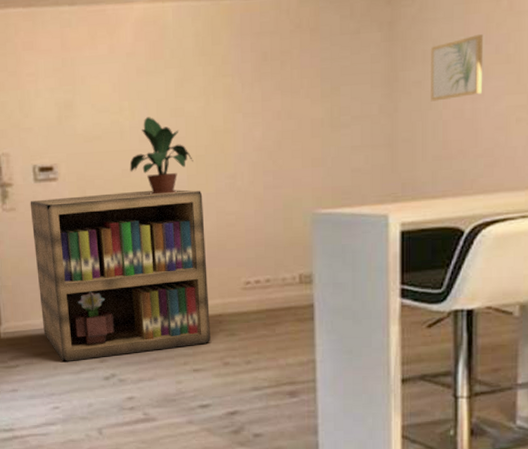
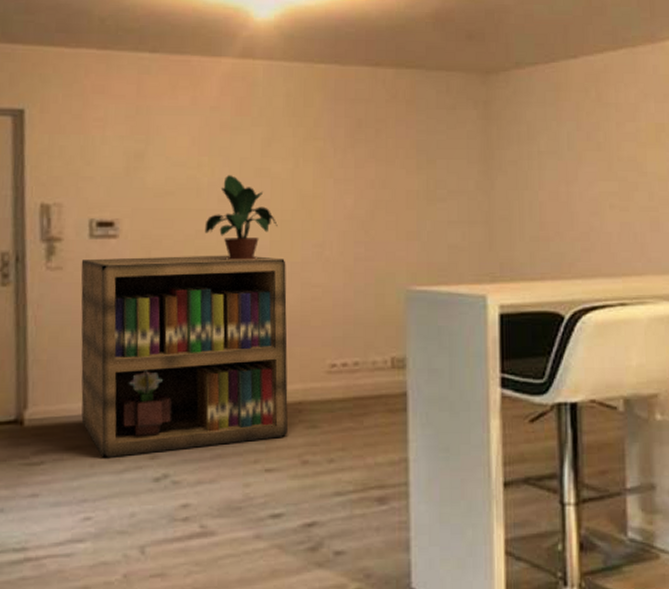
wall art: present [430,35,484,102] -> none [525,121,576,182]

